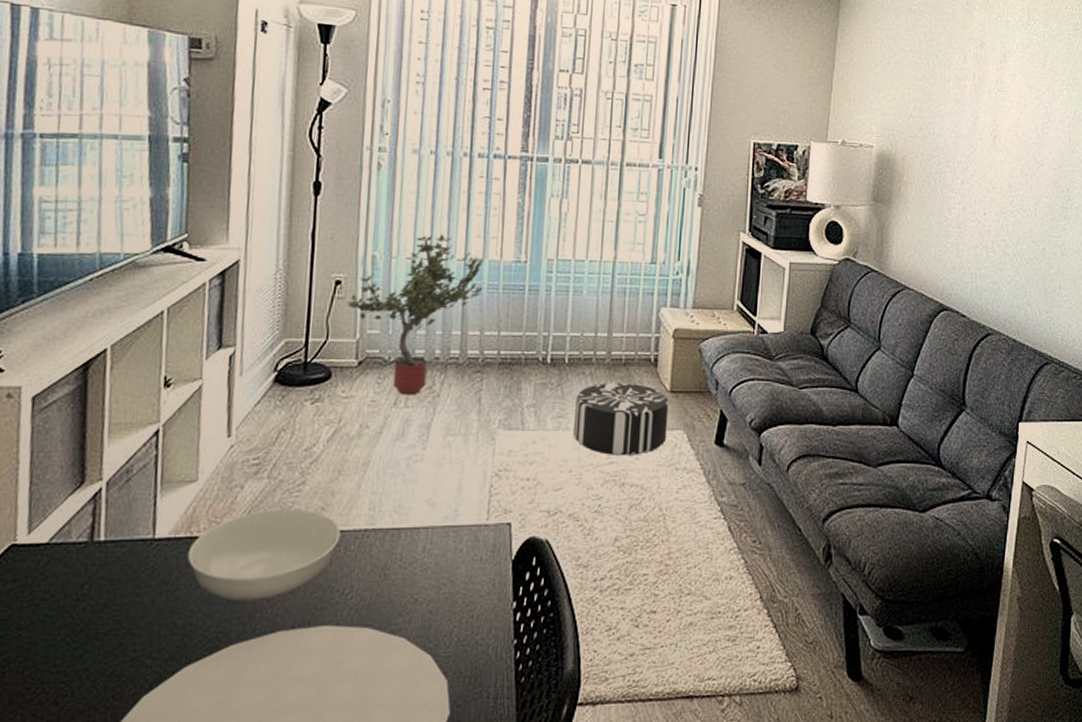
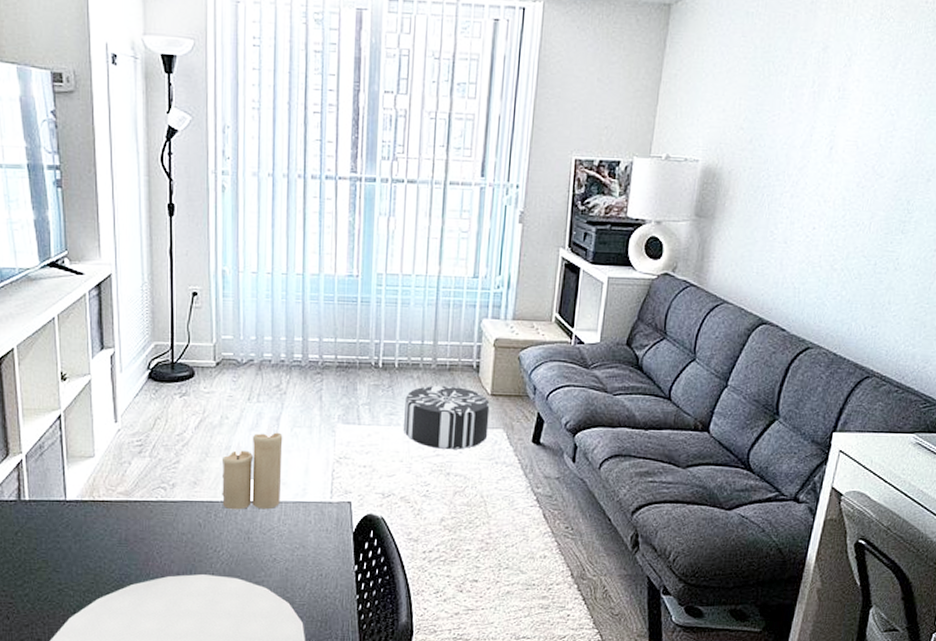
bowl: present [187,509,341,603] -> none [92,482,211,553]
potted tree: present [347,233,484,396] -> none [203,250,320,393]
candle: none [355,432,434,540] -> present [222,423,283,510]

